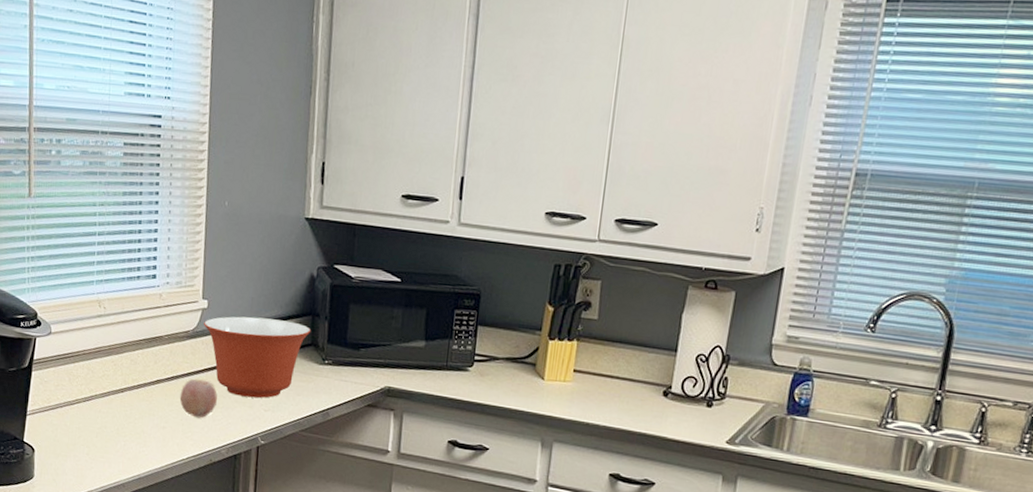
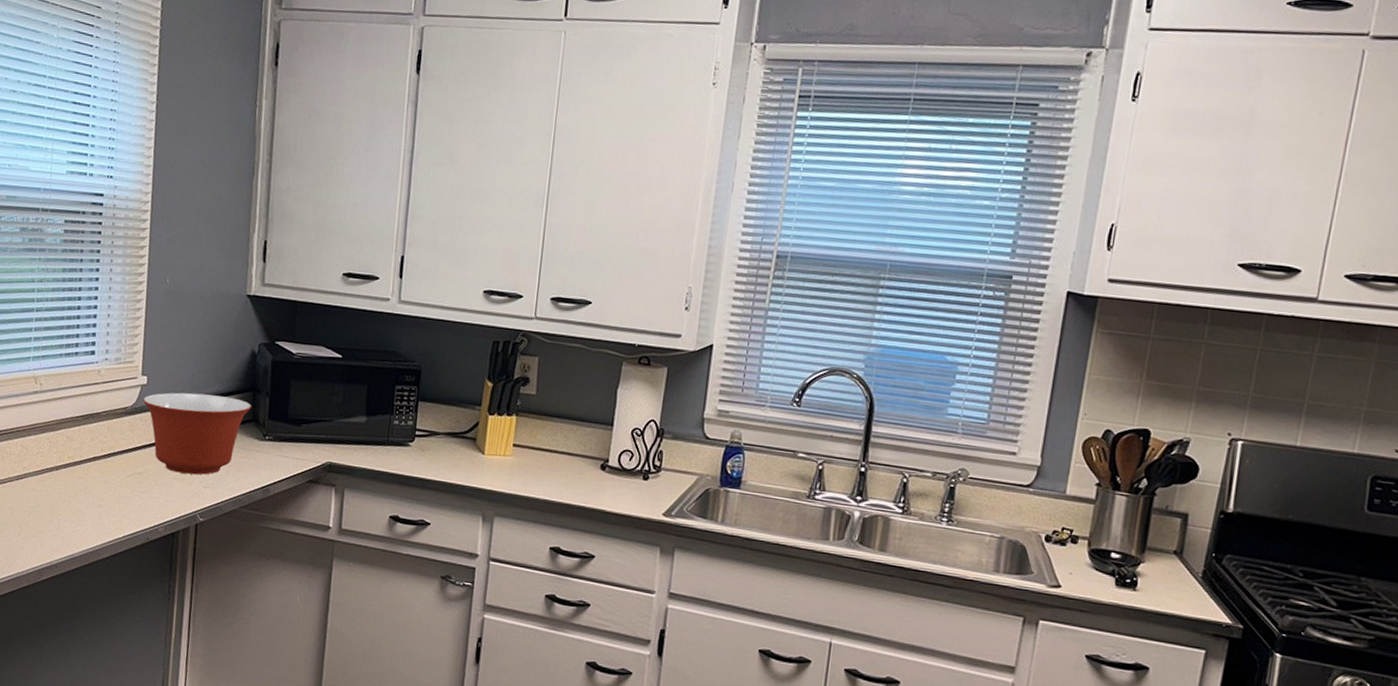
fruit: present [179,379,217,418] -> none [116,456,156,496]

